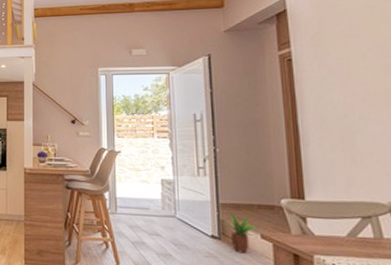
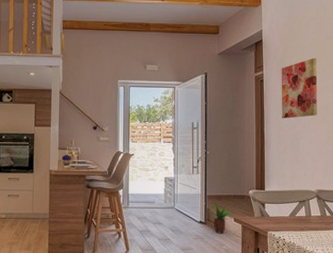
wall art: none [317,27,382,107] -> present [281,58,318,119]

